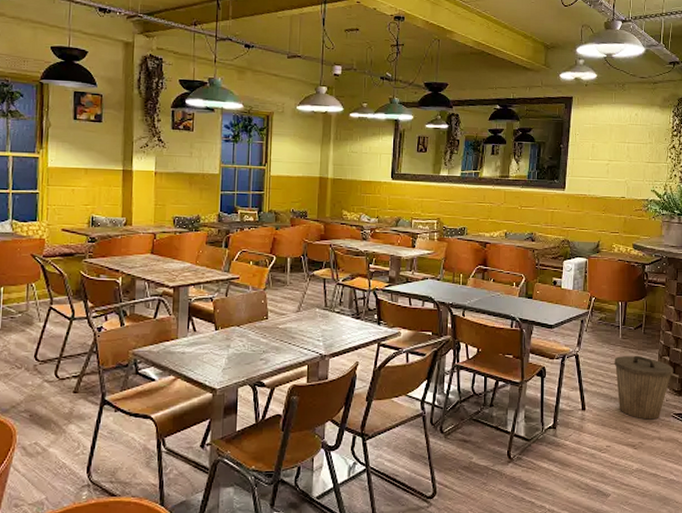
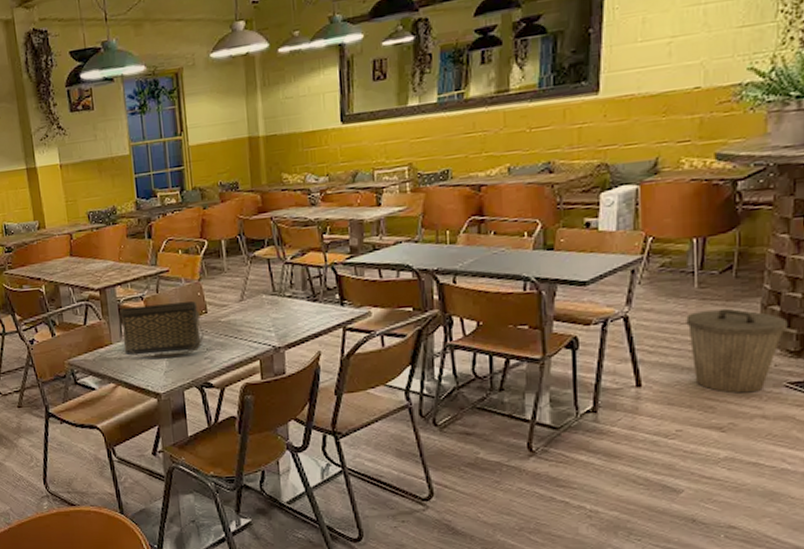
handbag: none [186,306,262,357] -> present [118,301,204,359]

